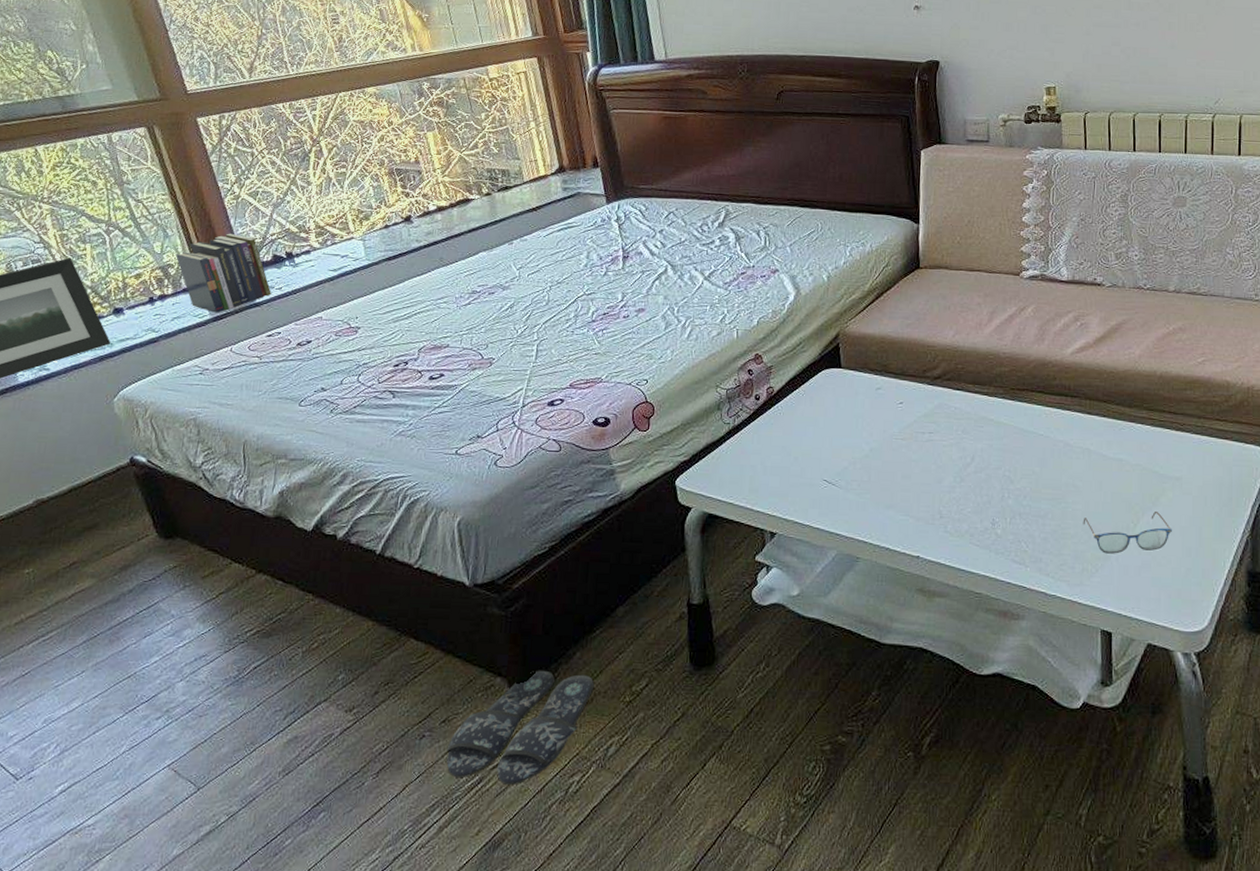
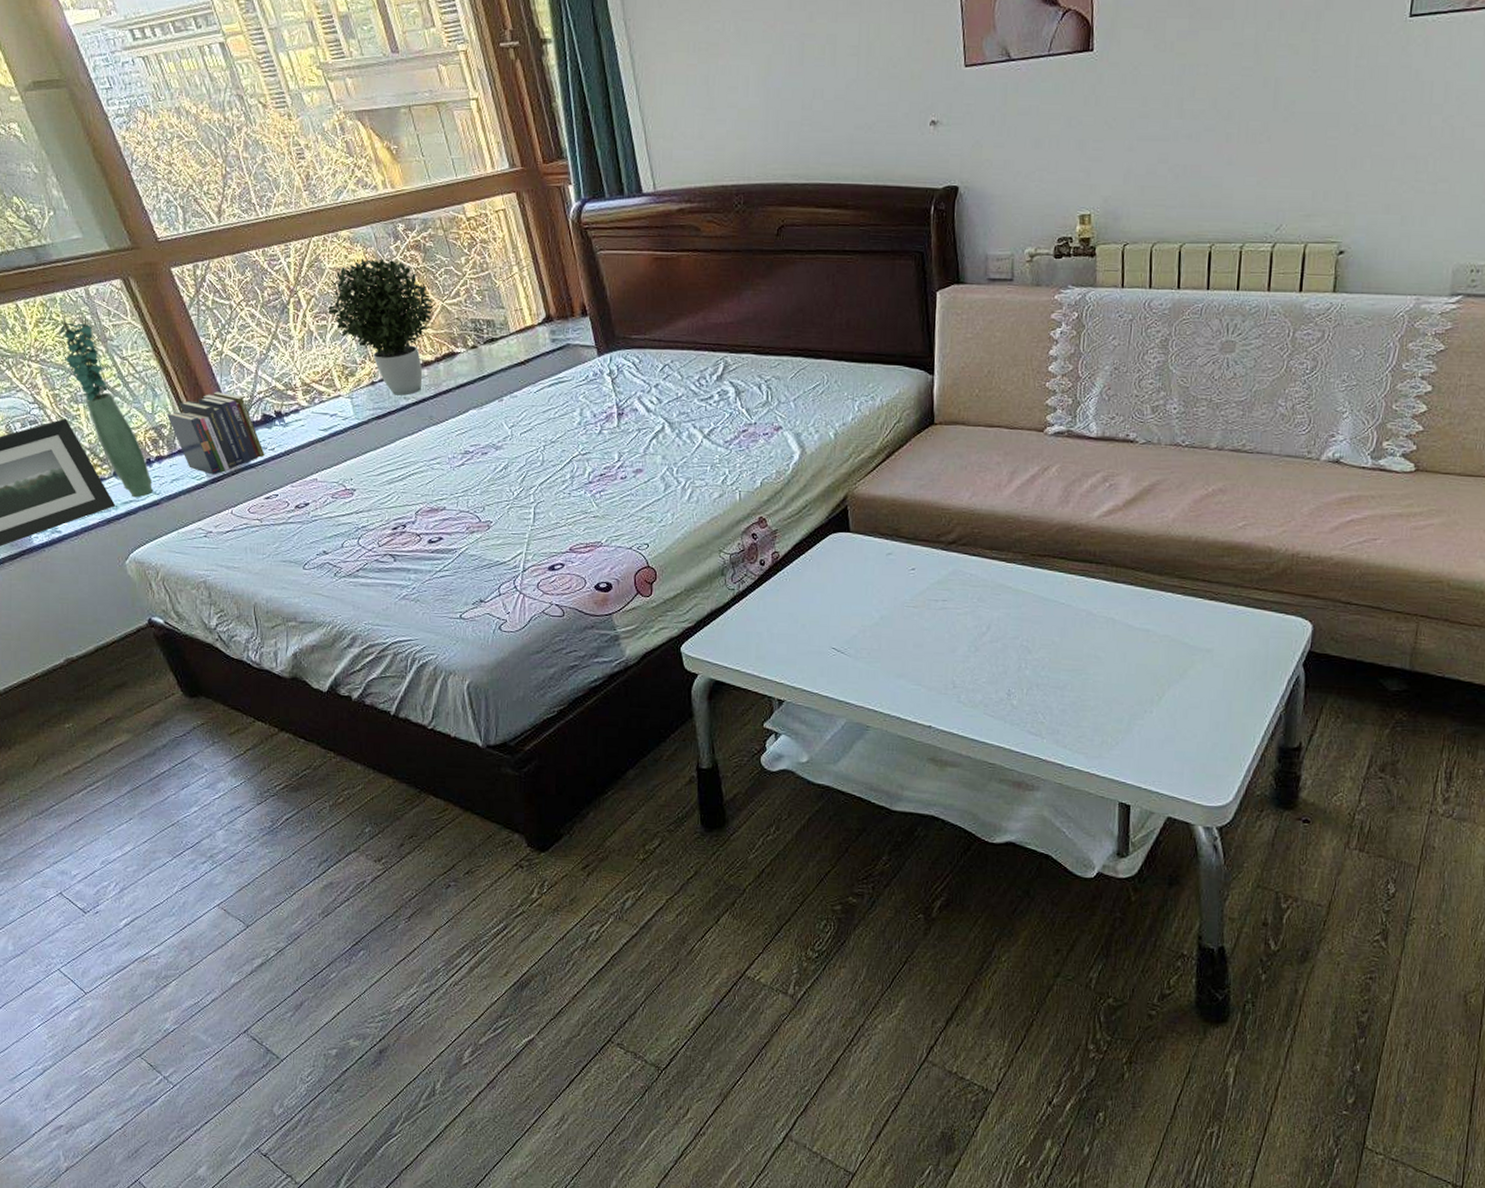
vase: none [75,159,153,335] -> present [59,314,153,497]
potted plant: none [348,112,451,238] -> present [328,258,434,396]
slippers: present [446,670,595,785] -> none [471,828,609,932]
glasses: present [1082,512,1172,554] -> none [1104,684,1200,727]

